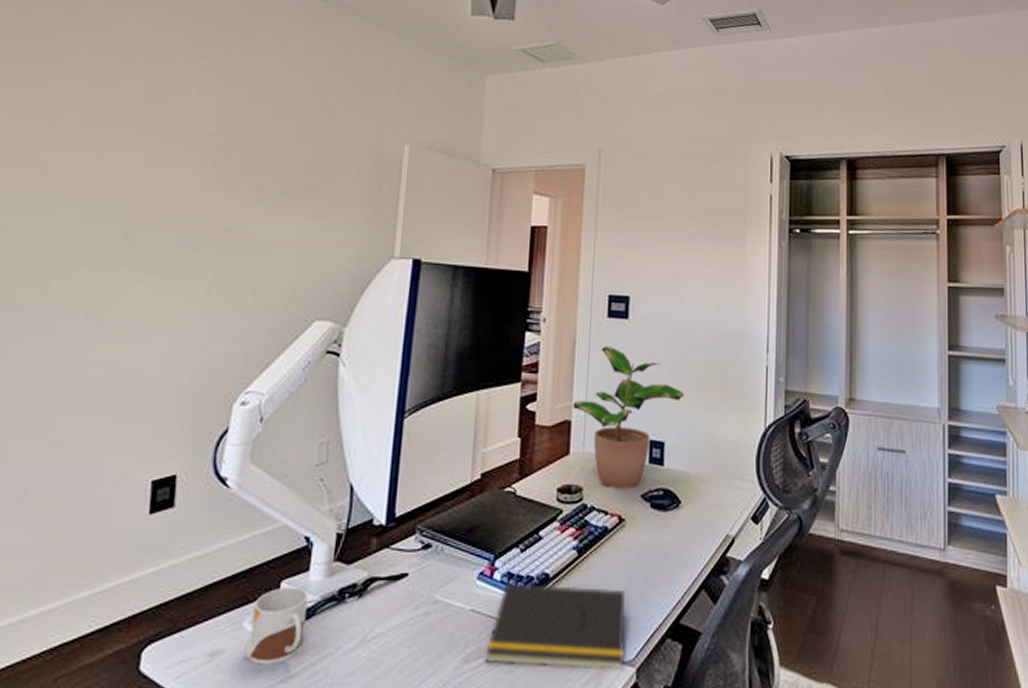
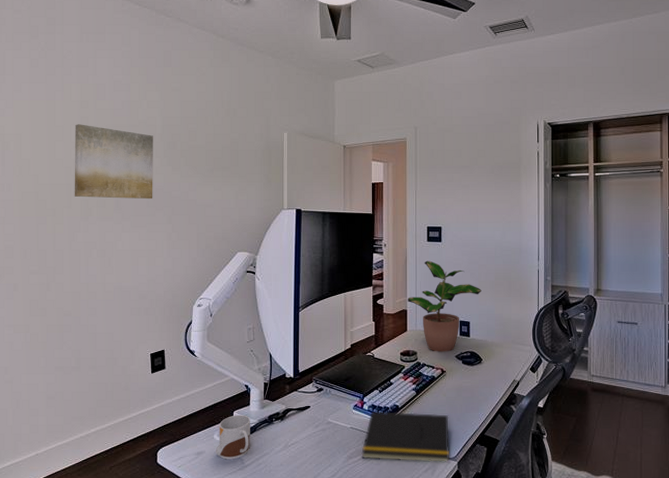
wall art: none [58,110,201,232] -> present [74,124,153,199]

